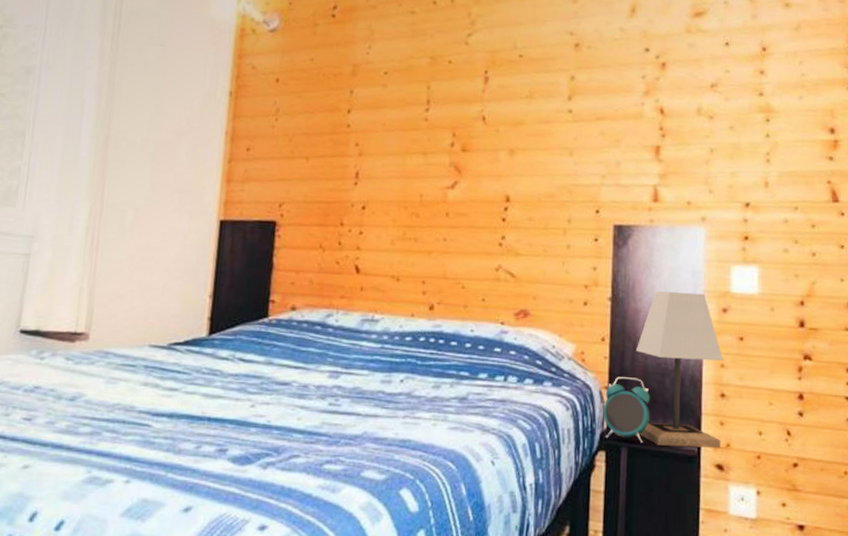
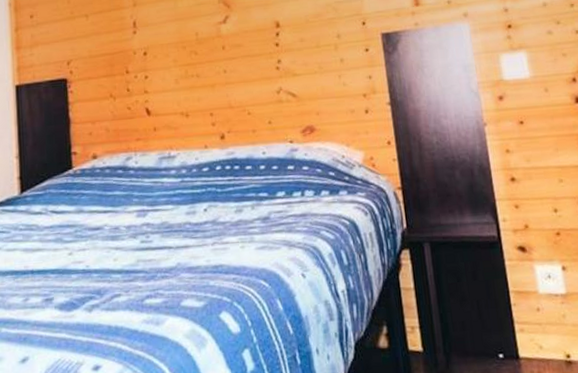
alarm clock: present [603,377,651,444] -> none [400,174,447,238]
lamp: present [635,291,723,449] -> none [421,85,520,236]

